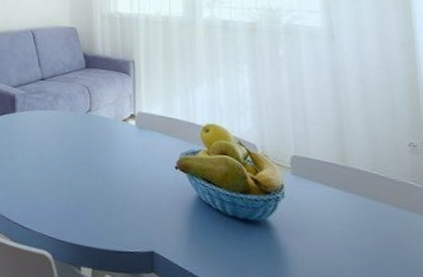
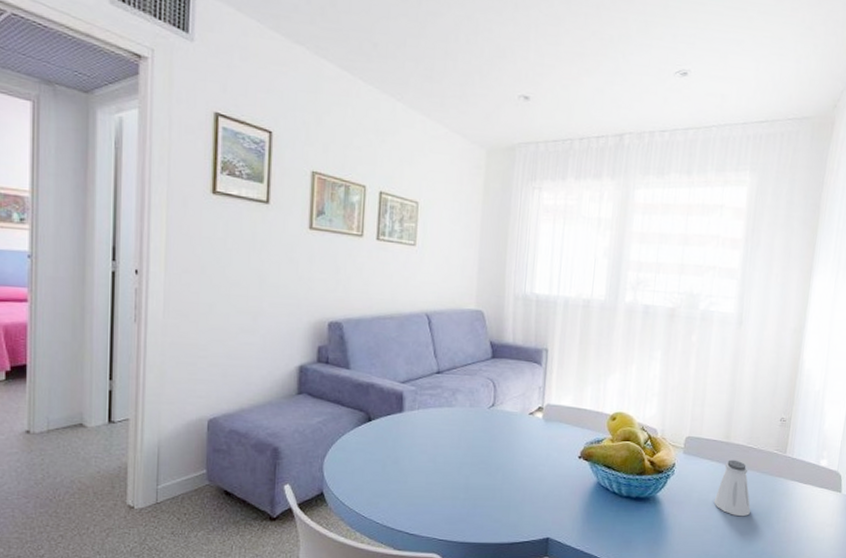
saltshaker: none [341,187,394,261] -> present [713,459,751,517]

